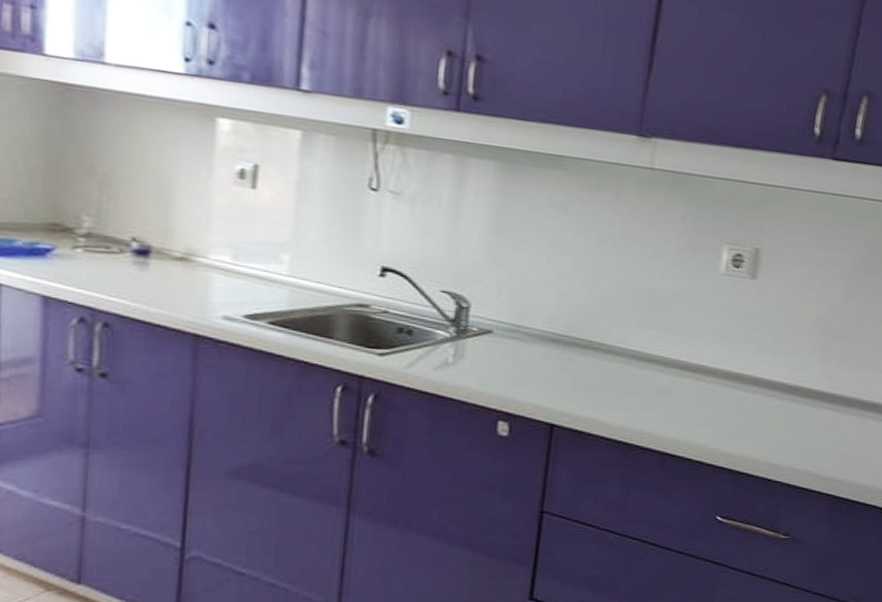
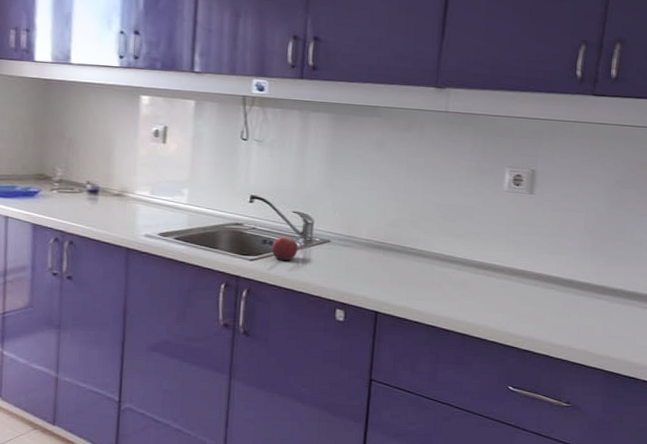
apple: none [410,323,448,357] -> present [272,236,298,261]

